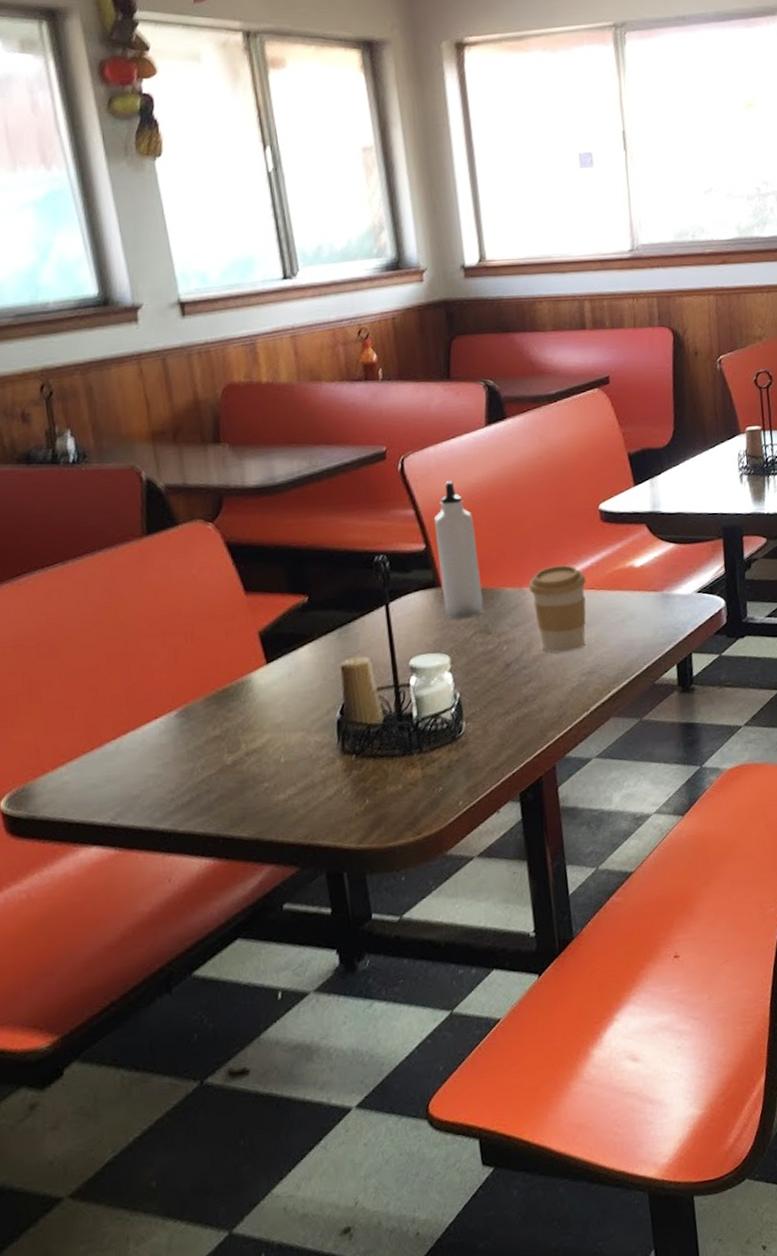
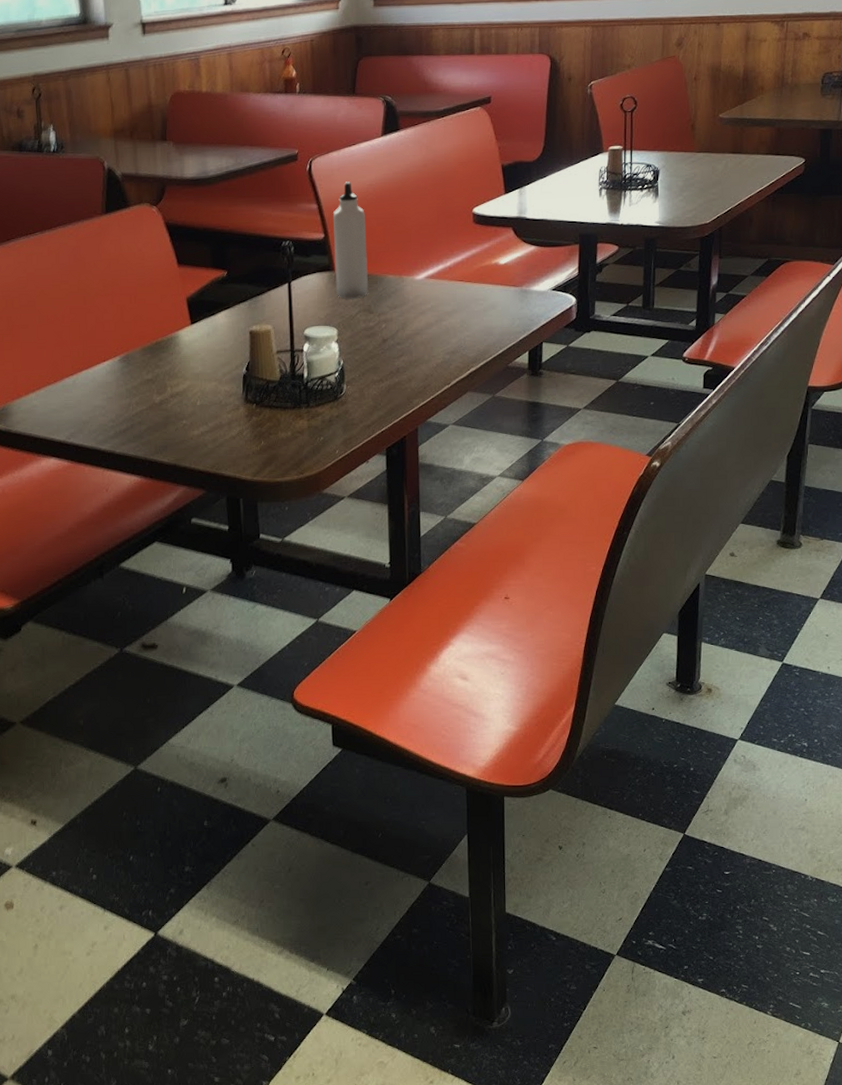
coffee cup: present [528,565,586,653] -> none [407,259,456,334]

